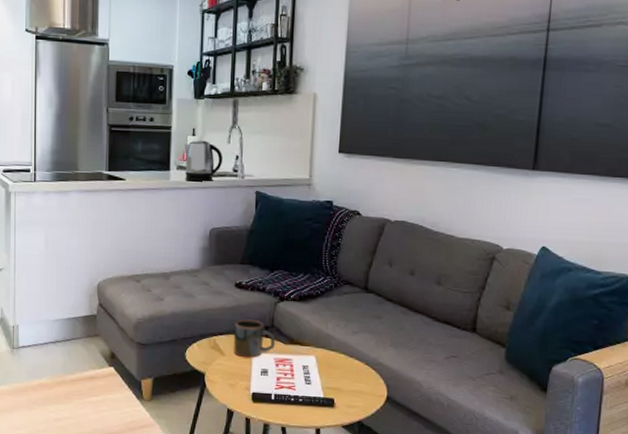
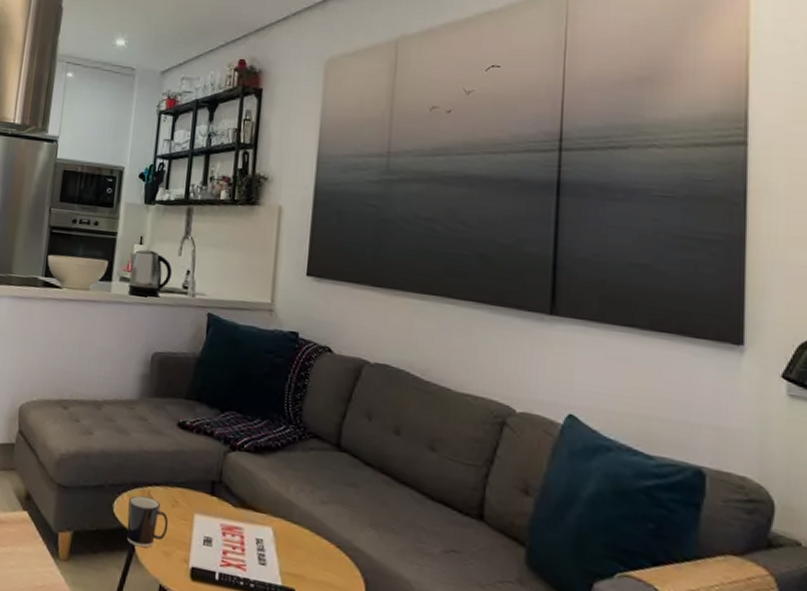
bowl: none [110,150,166,181] -> present [47,254,109,291]
mug: none [197,344,232,383] -> present [127,495,169,548]
mug: present [233,319,275,359] -> none [171,469,223,522]

